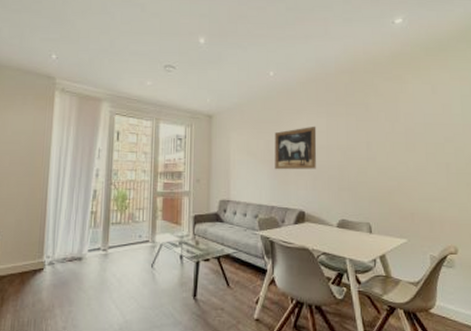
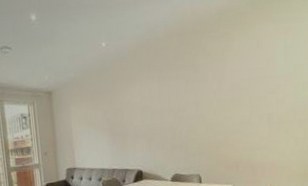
wall art: present [274,126,317,170] -> none [110,91,150,137]

